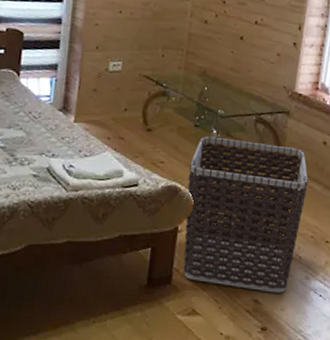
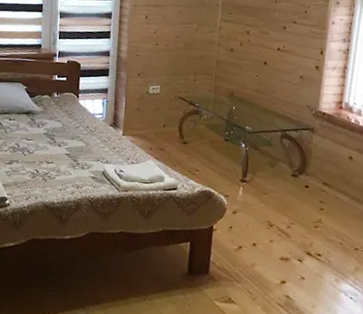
clothes hamper: present [183,136,309,293] -> none [218,149,335,292]

